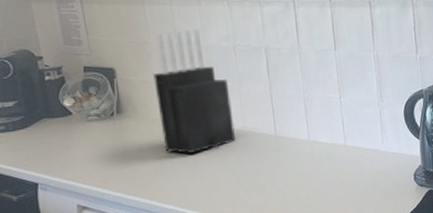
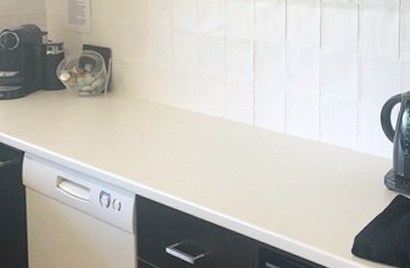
knife block: present [152,29,235,153] -> none [145,17,216,136]

